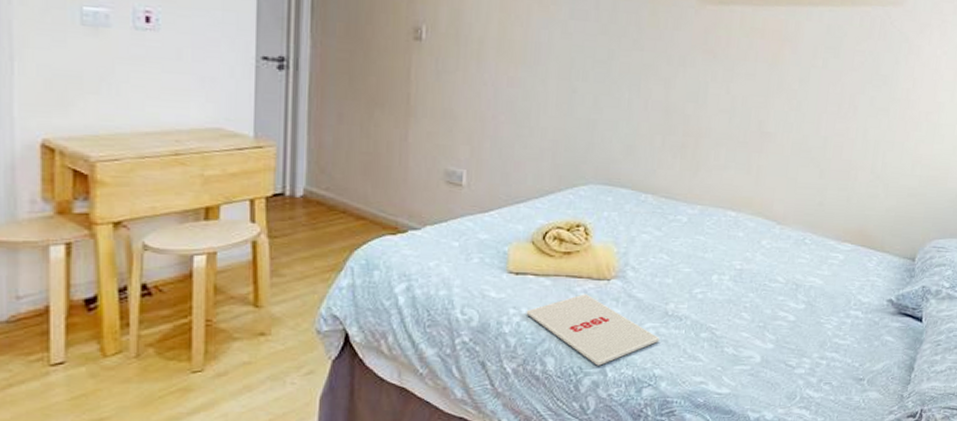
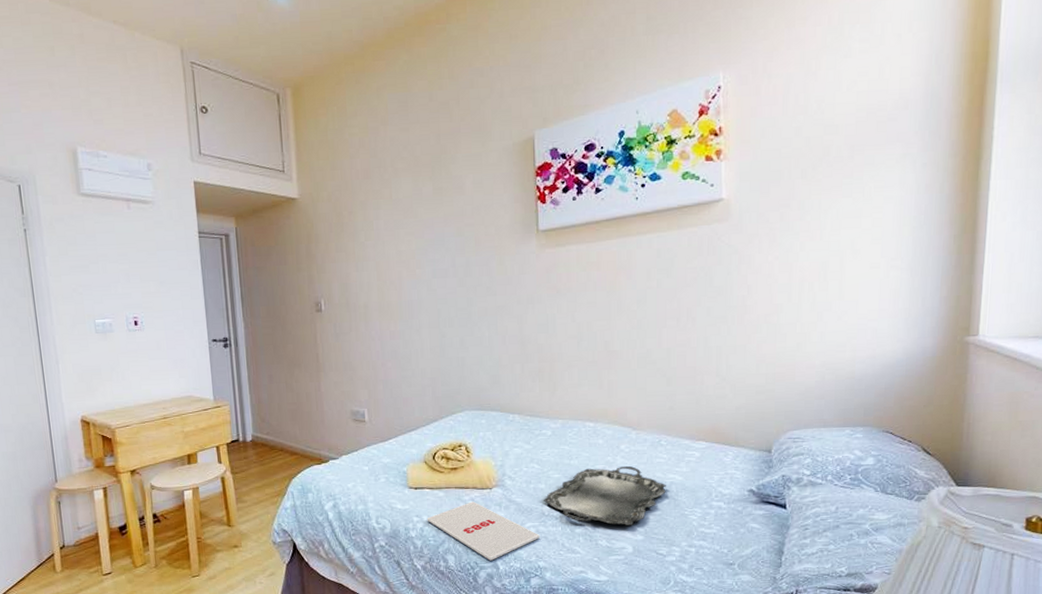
serving tray: none [669,264,805,332] -> present [544,465,666,525]

